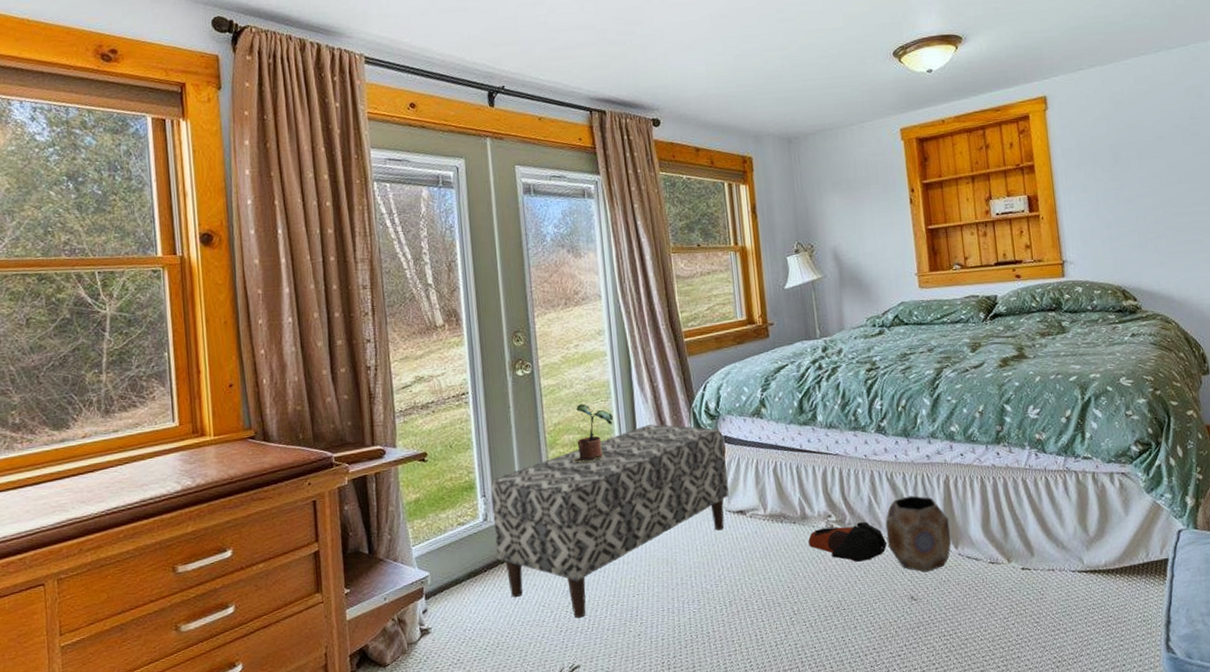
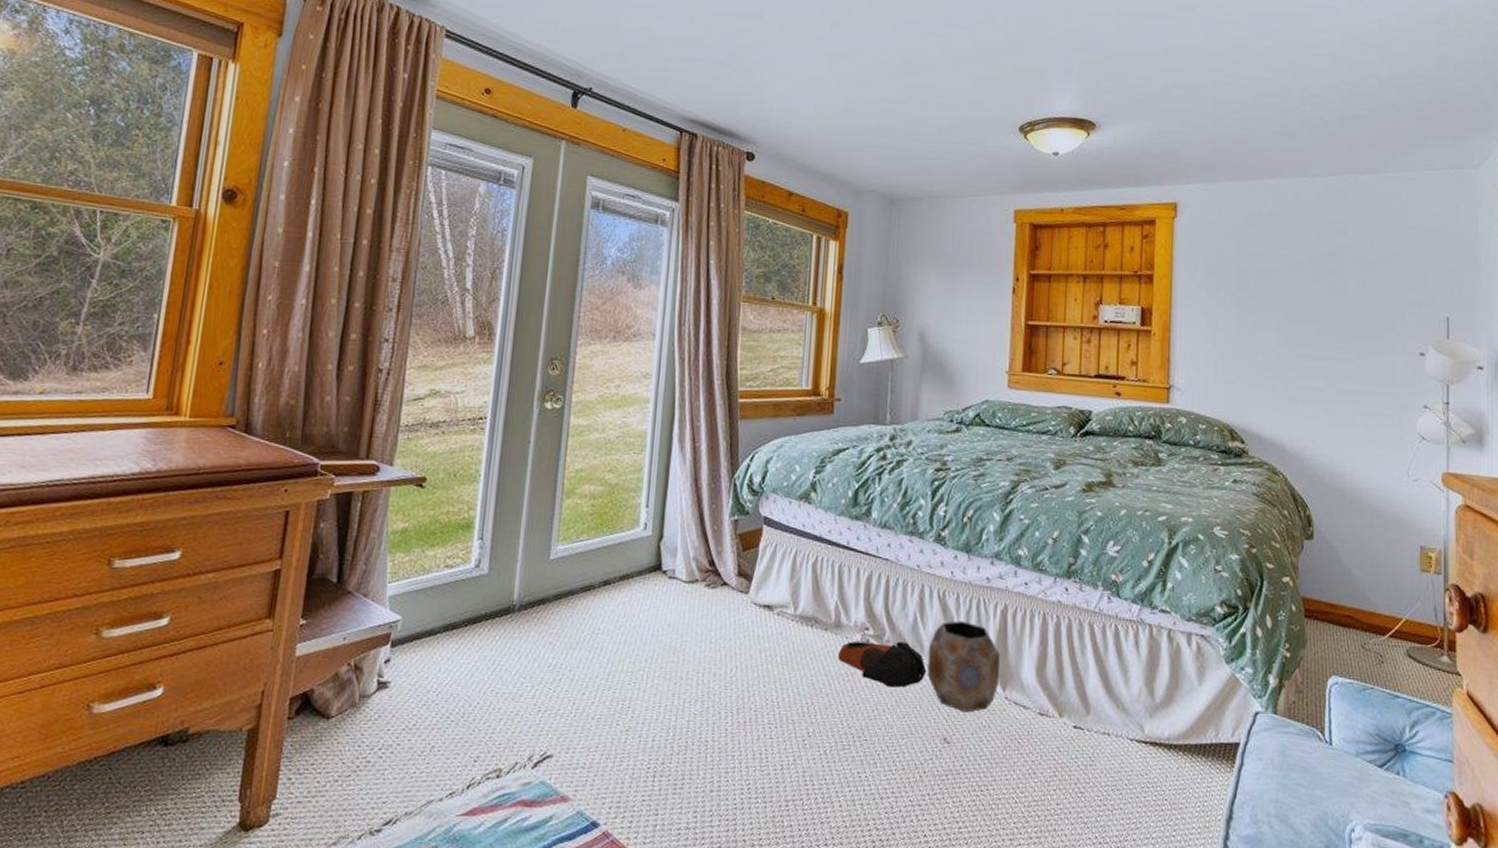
bench: present [491,424,730,618] -> none [482,489,763,699]
potted plant: present [573,404,613,462] -> none [590,452,643,520]

